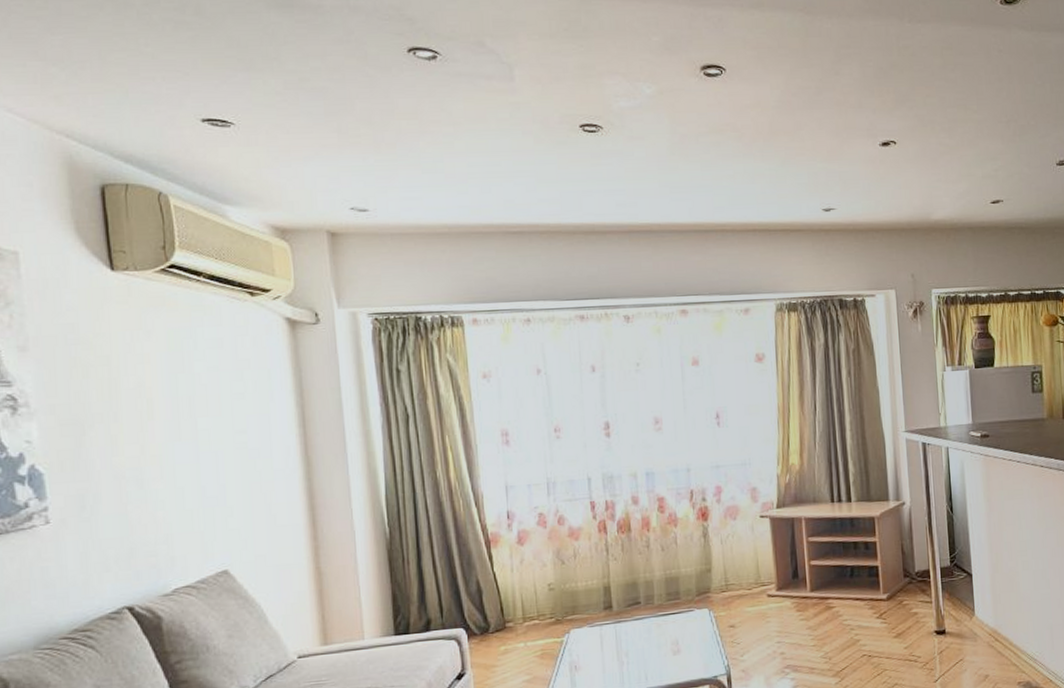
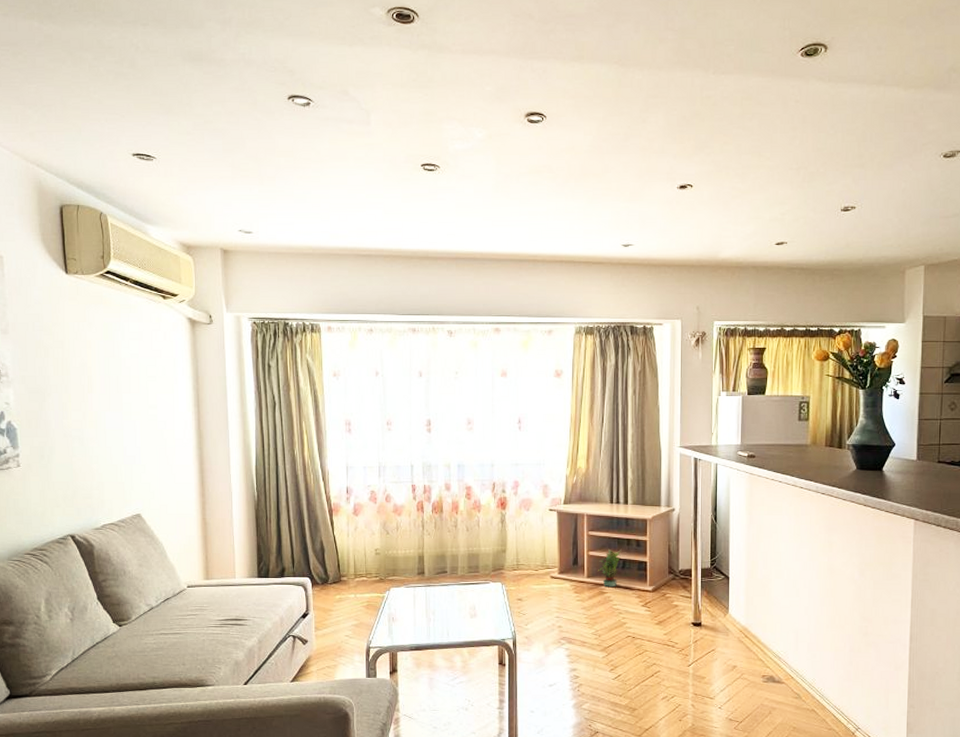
potted plant: none [821,554,849,601] -> present [597,548,622,588]

